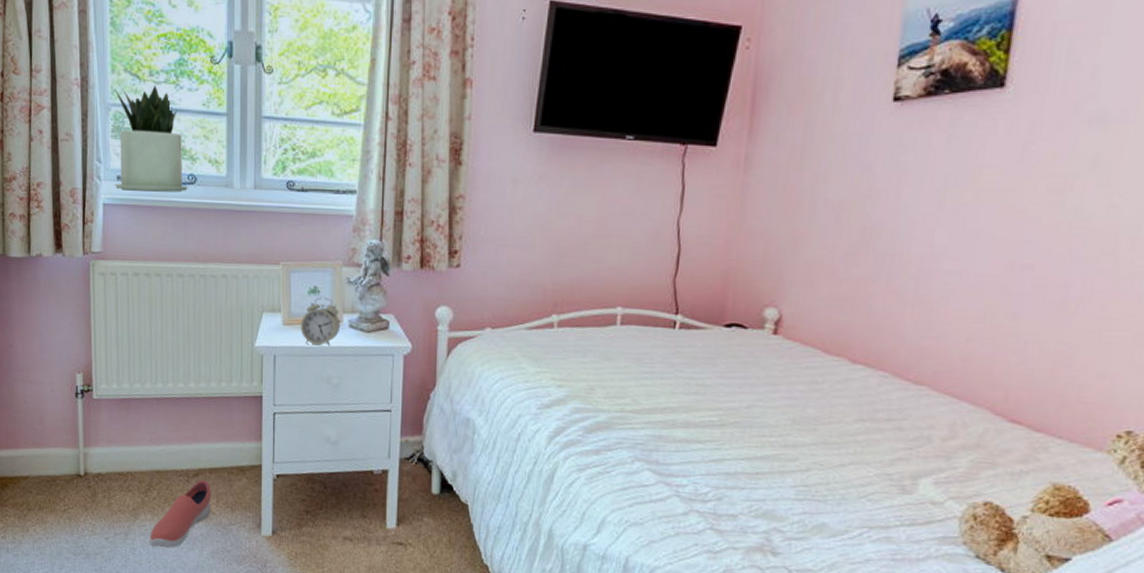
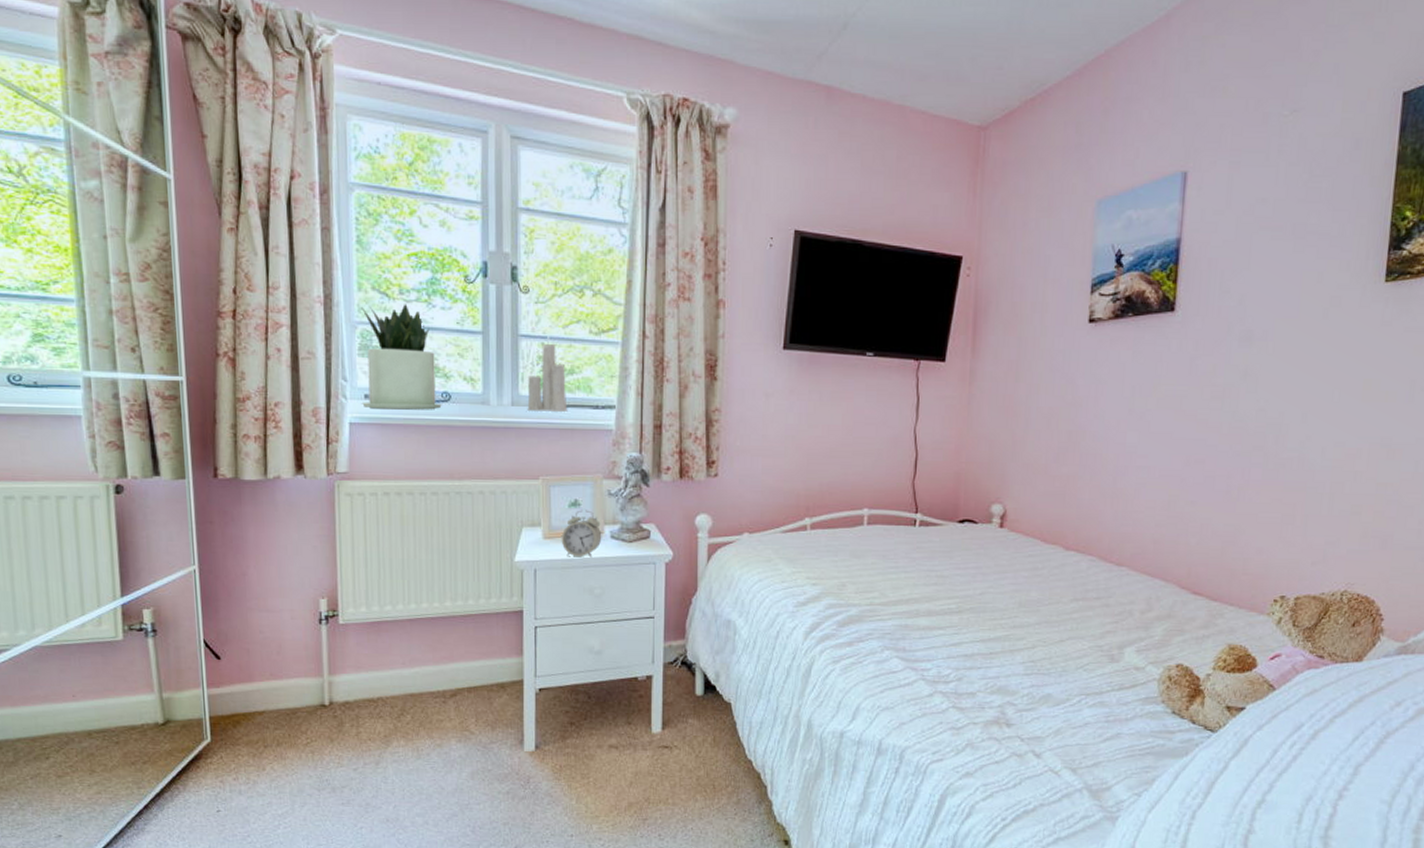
shoe: present [149,480,211,548] -> none [402,700,470,774]
candle: none [269,117,309,197] -> present [527,336,568,413]

